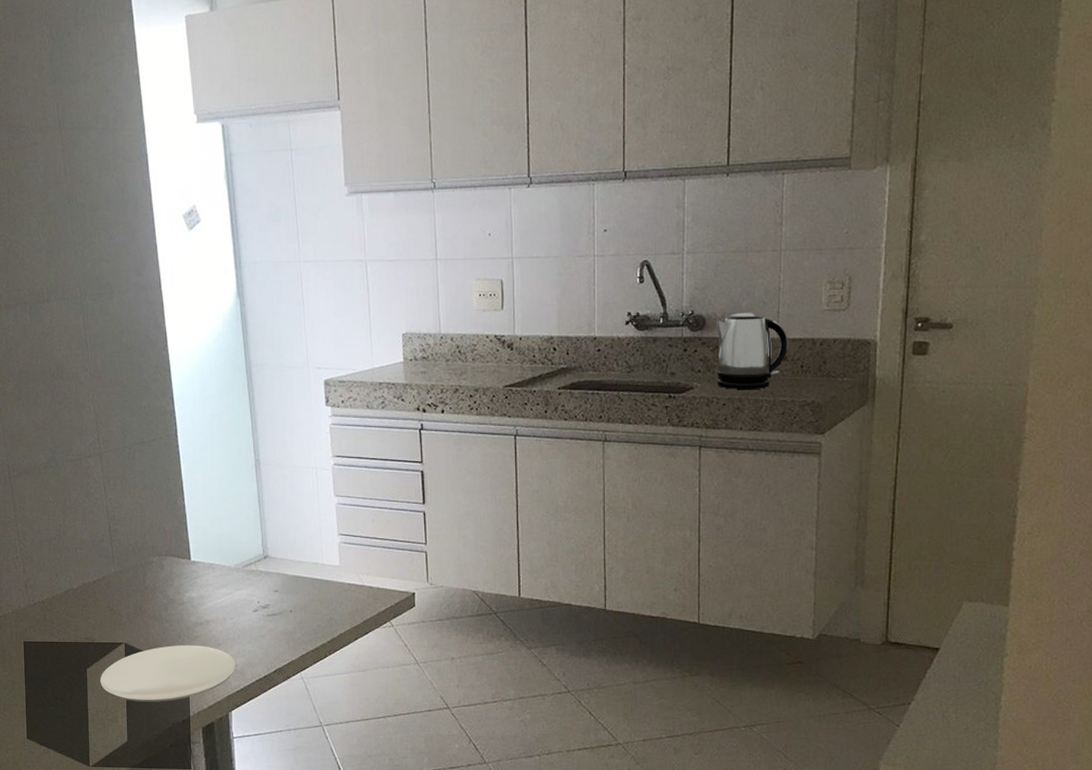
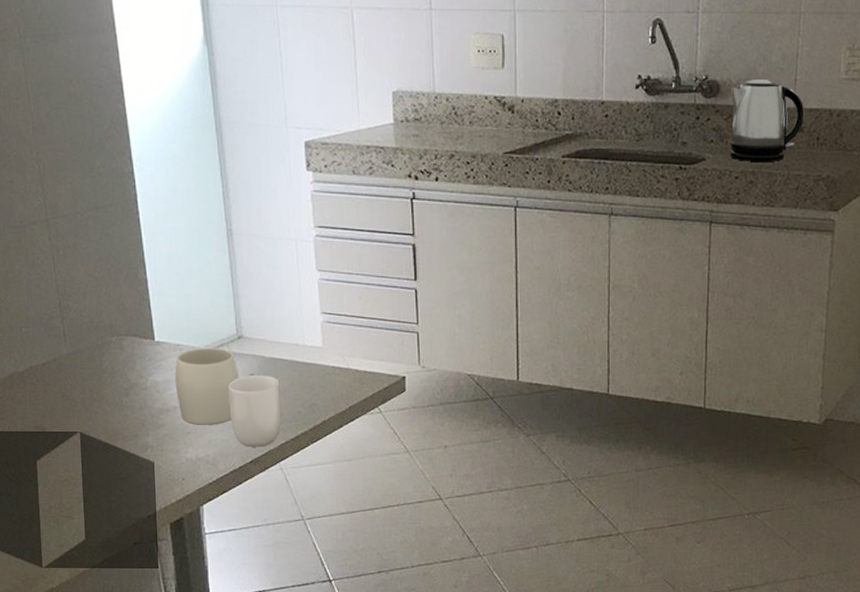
plate: present [100,644,236,702] -> none [52,433,207,497]
mug: none [208,566,265,637] -> present [174,347,240,425]
cup: none [255,592,303,658] -> present [228,376,282,447]

